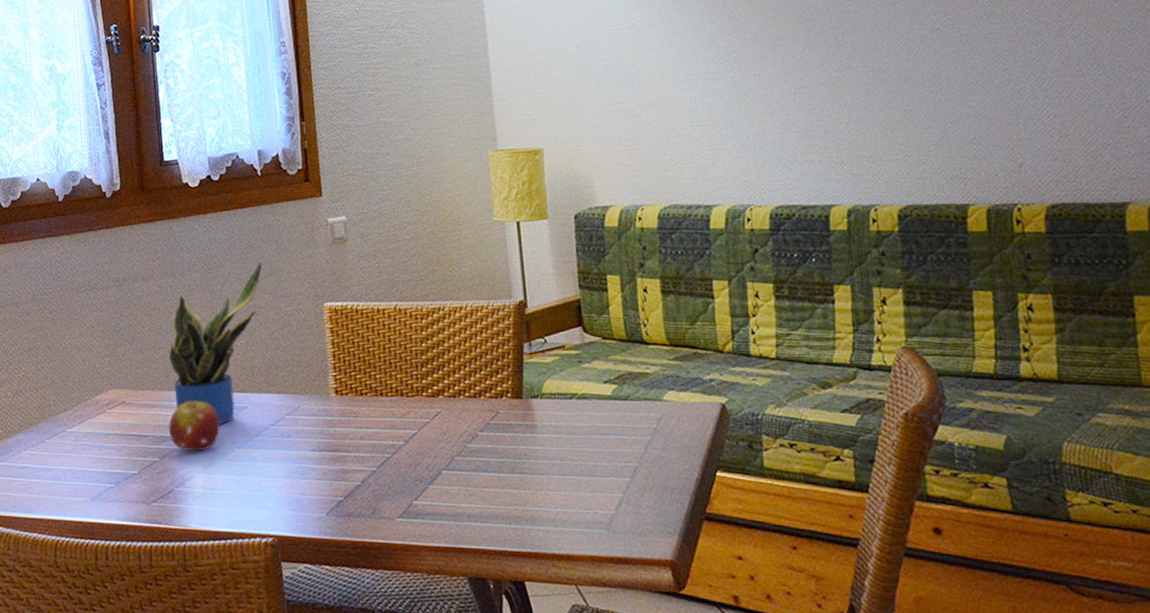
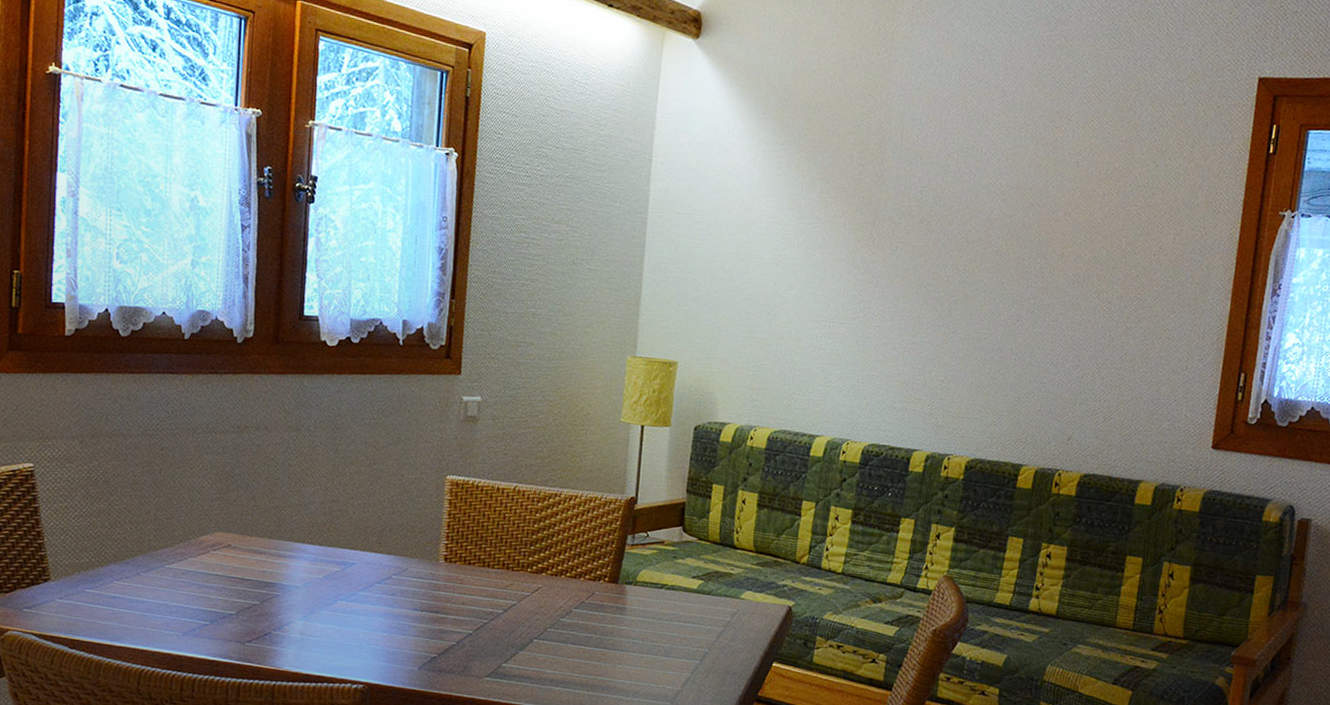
potted plant: present [169,262,262,424] -> none [283,429,391,577]
fruit: present [169,401,220,452] -> none [273,551,326,600]

